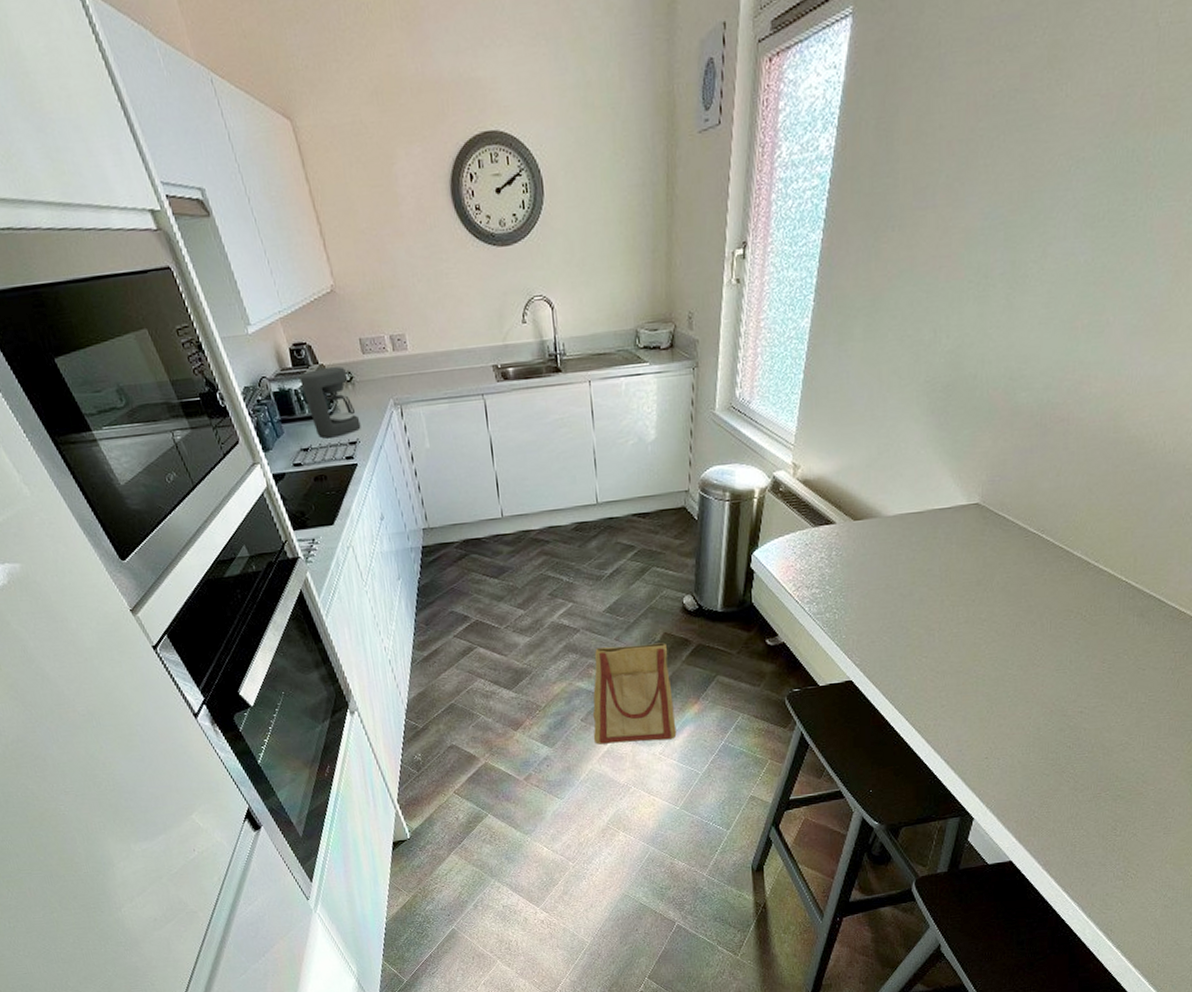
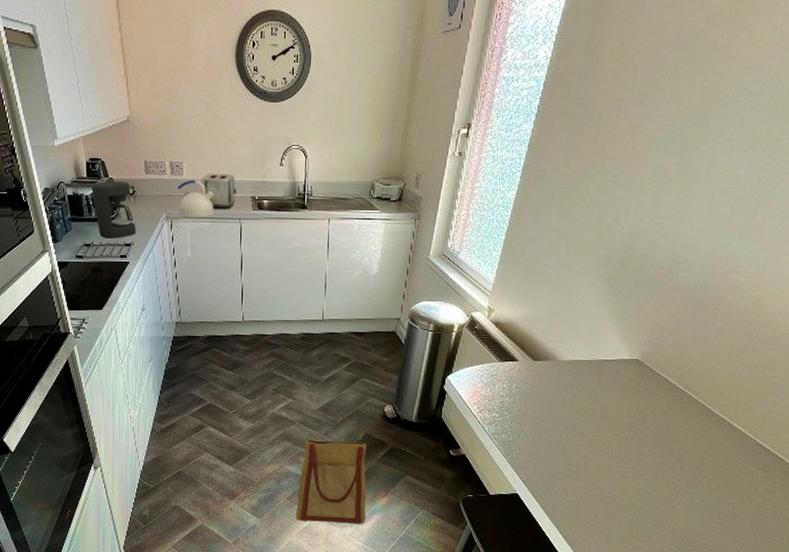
kettle: none [402,354,451,401] -> present [177,180,214,218]
toaster: none [429,340,475,386] -> present [201,173,237,209]

